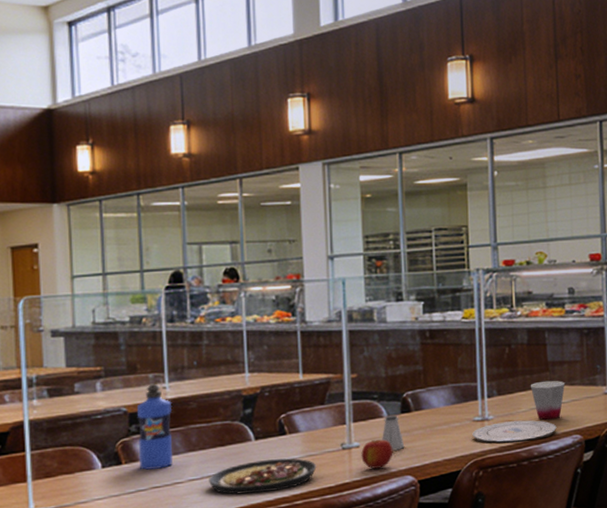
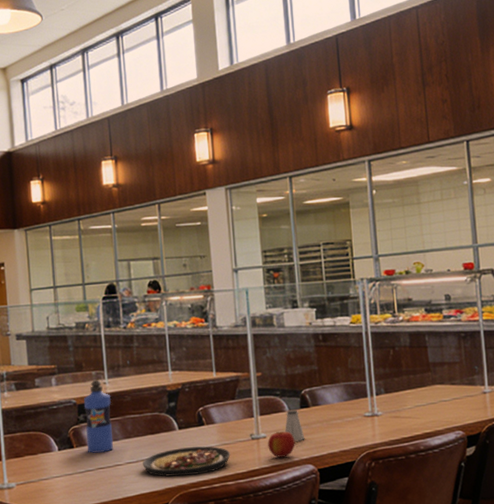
plate: present [472,420,557,444] -> none [364,416,440,437]
cup: present [530,380,566,421] -> none [414,380,446,417]

